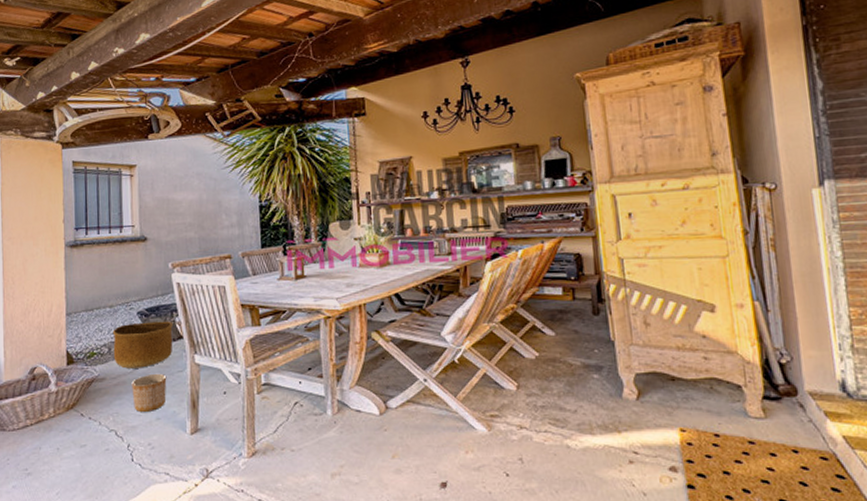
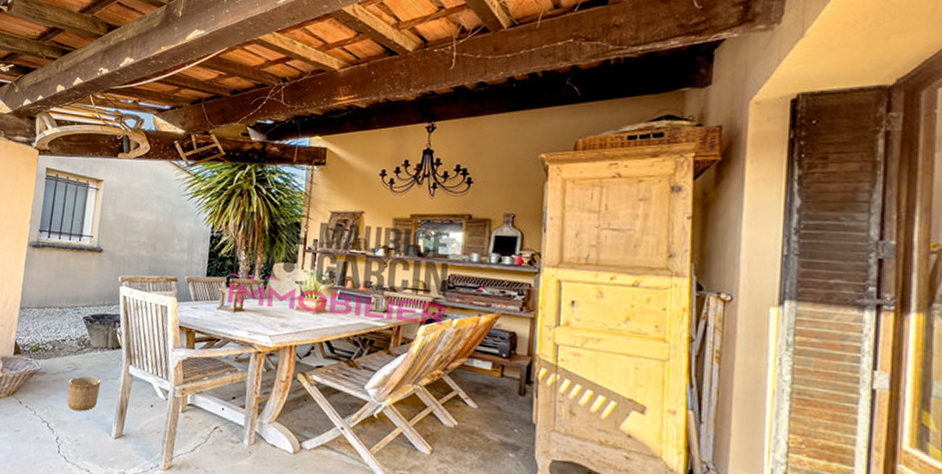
basket: present [112,321,173,369] -> none [56,326,114,370]

